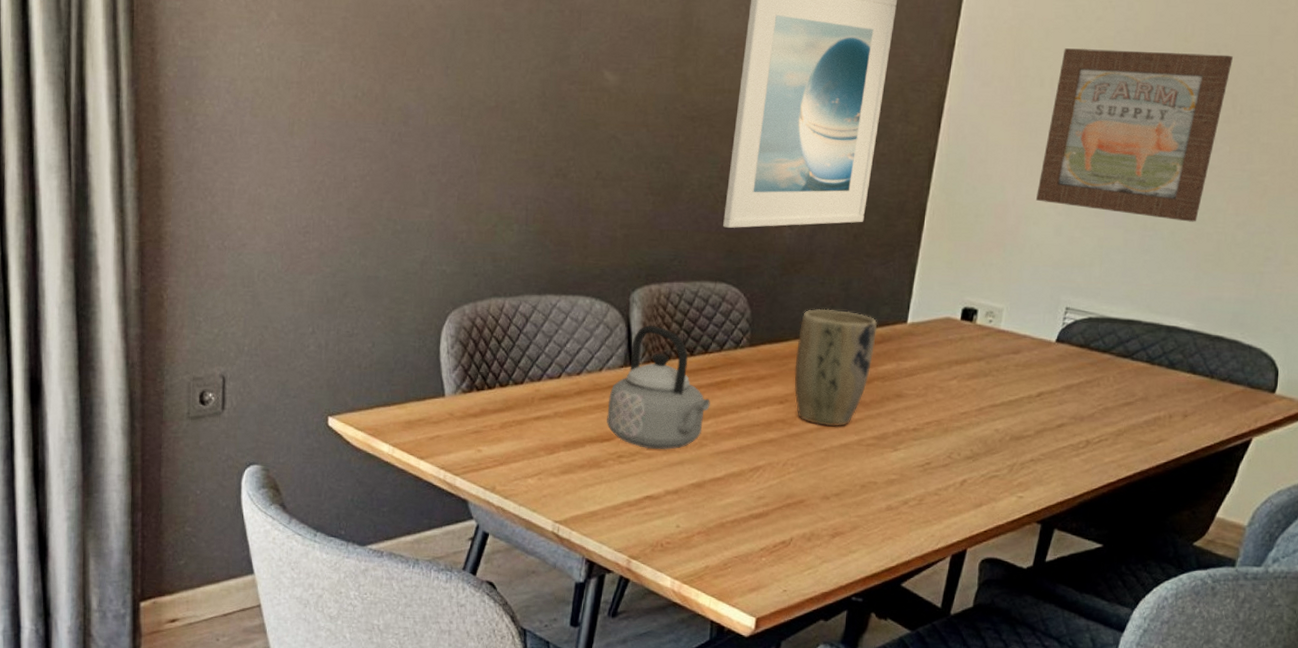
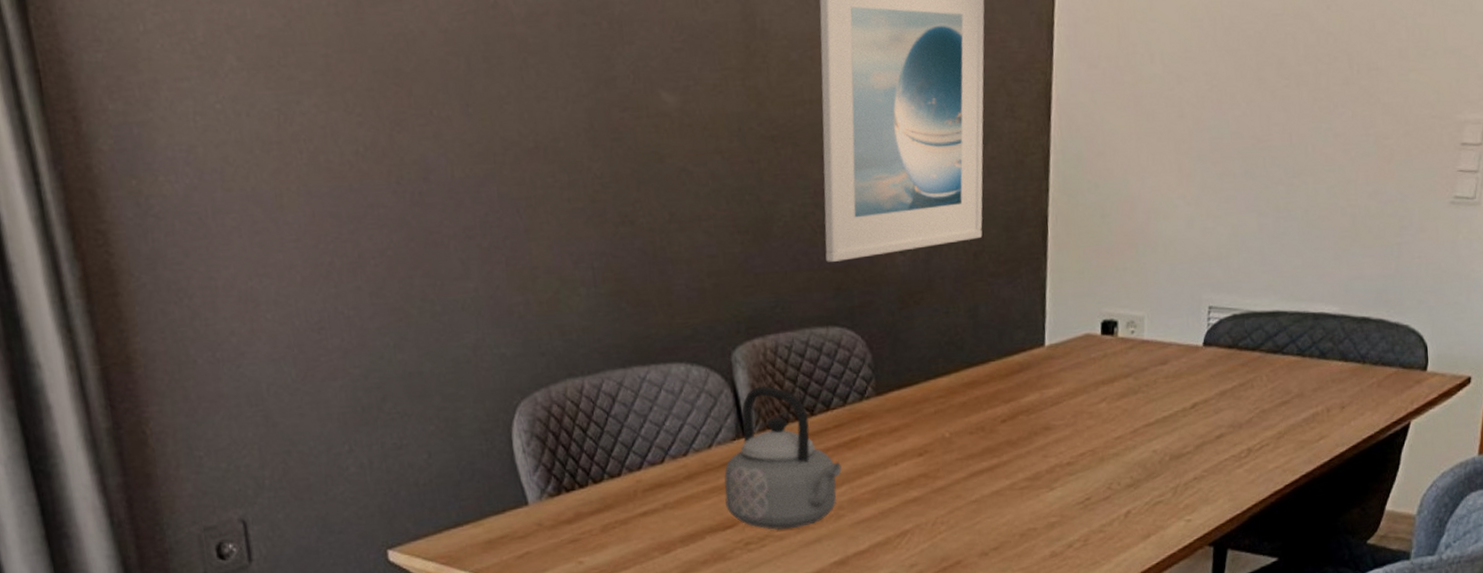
plant pot: present [794,308,878,427] -> none [928,340,1014,475]
wall art: present [1035,48,1233,222] -> none [1162,10,1344,198]

